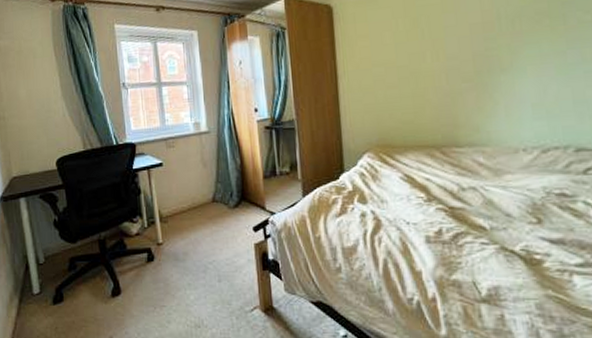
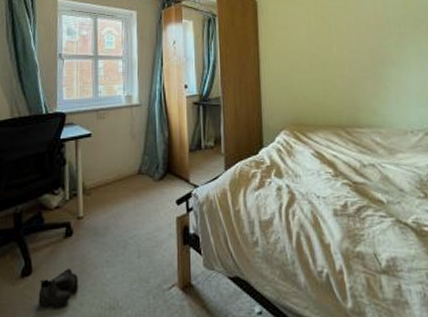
boots: none [129,290,165,324] -> present [38,269,79,308]

